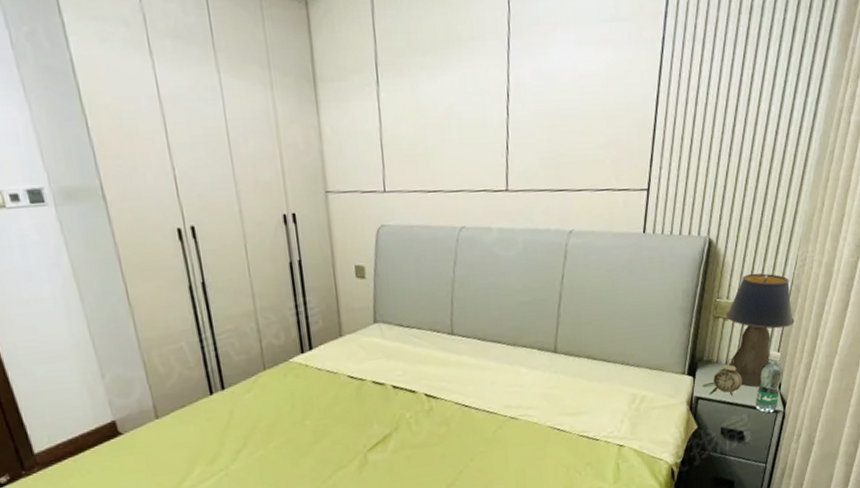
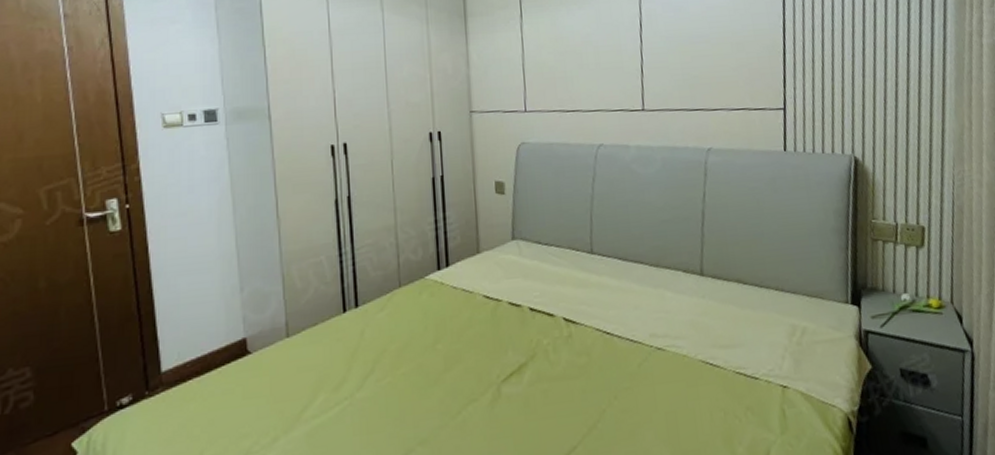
alarm clock: present [712,358,742,397] -> none [880,286,916,332]
table lamp: present [726,273,795,388] -> none [884,192,965,322]
bottle: present [756,350,783,414] -> none [935,278,963,353]

